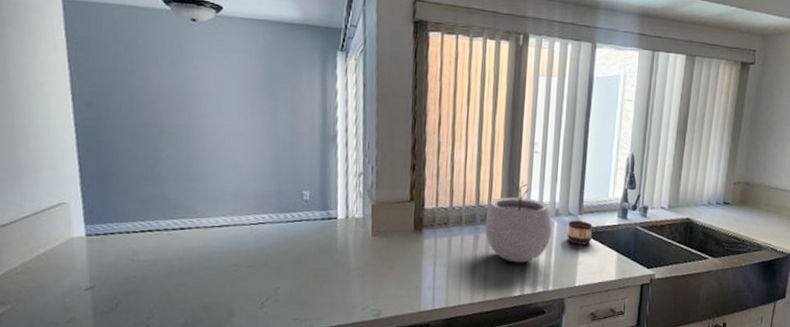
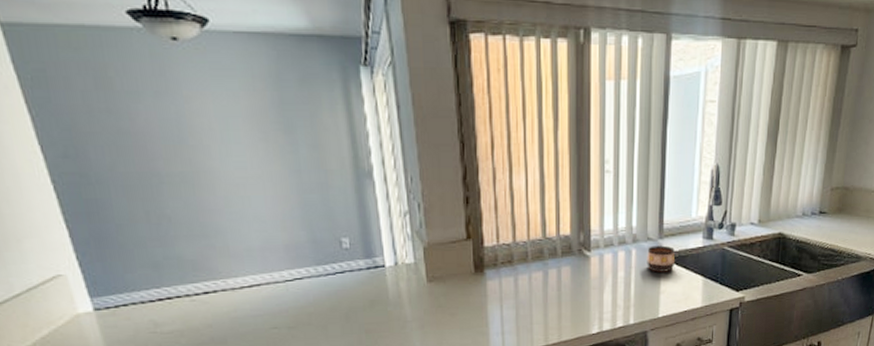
plant pot: present [484,179,552,263] -> none [554,204,630,298]

